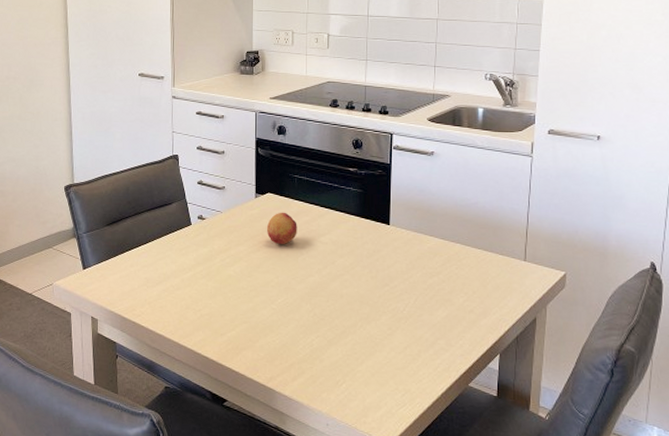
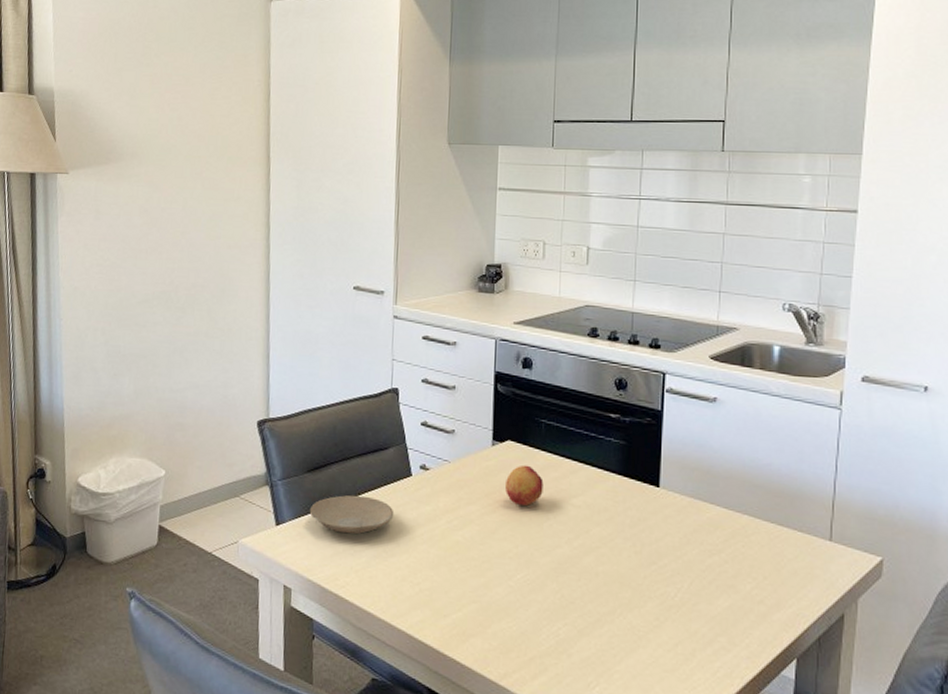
plate: none [110,242,179,274] -> present [309,495,394,535]

